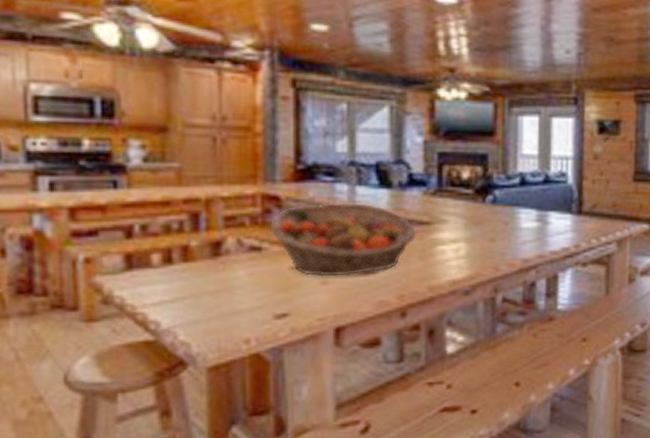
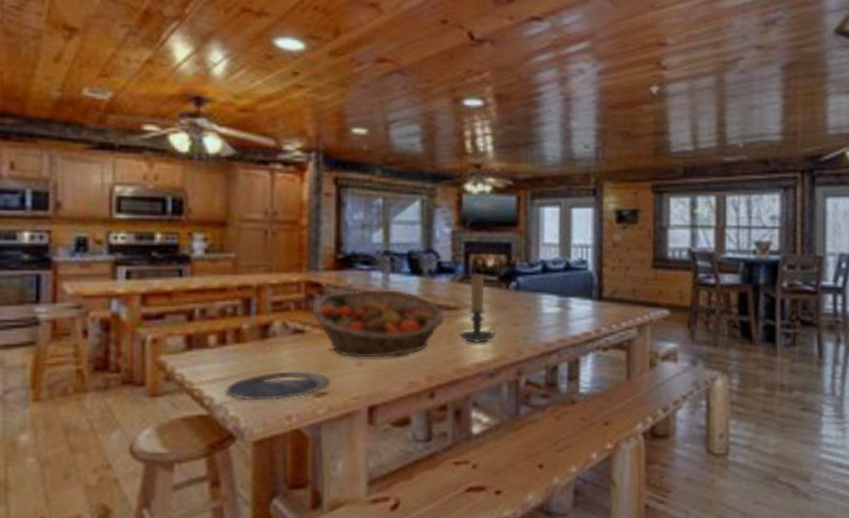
plate: none [174,291,291,324] -> present [226,371,329,401]
candle holder: none [432,187,472,259] -> present [458,274,496,343]

